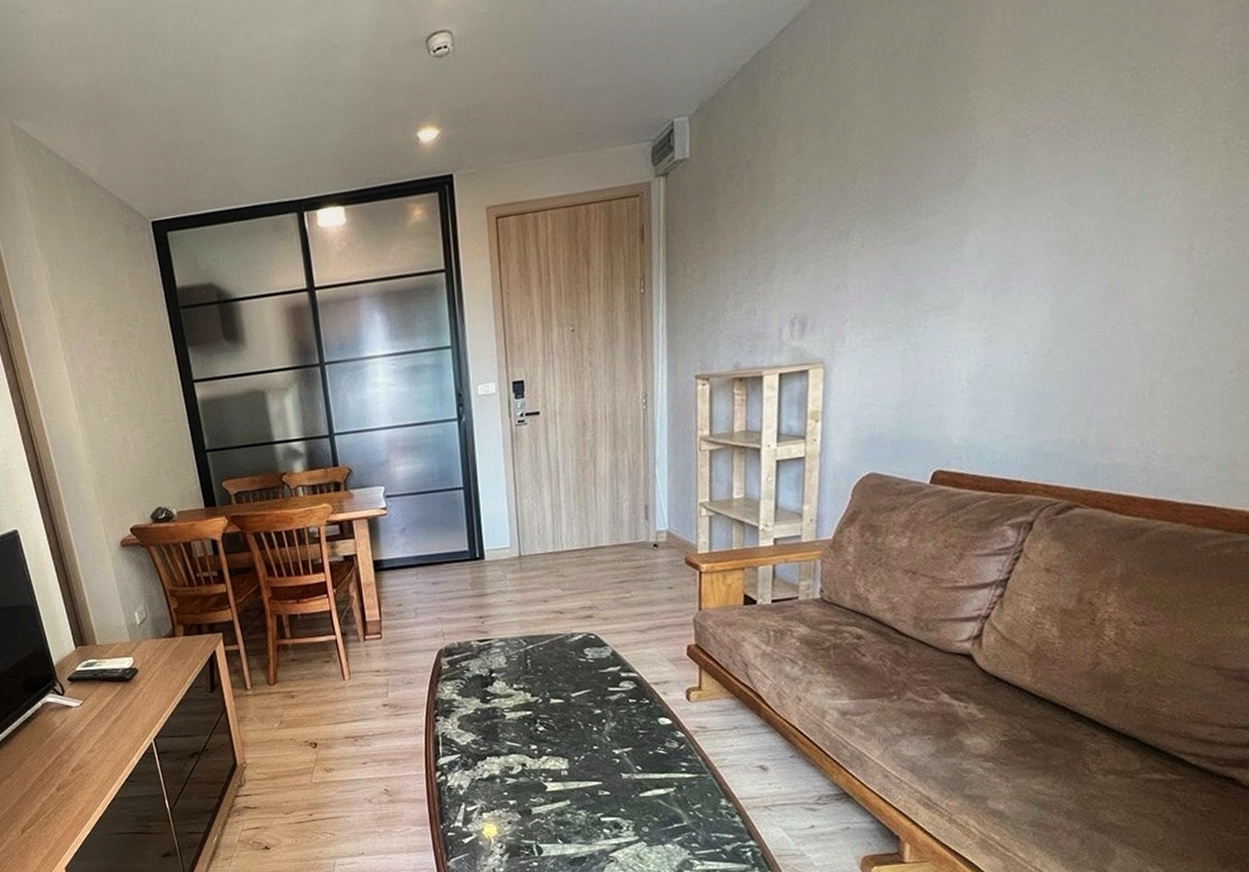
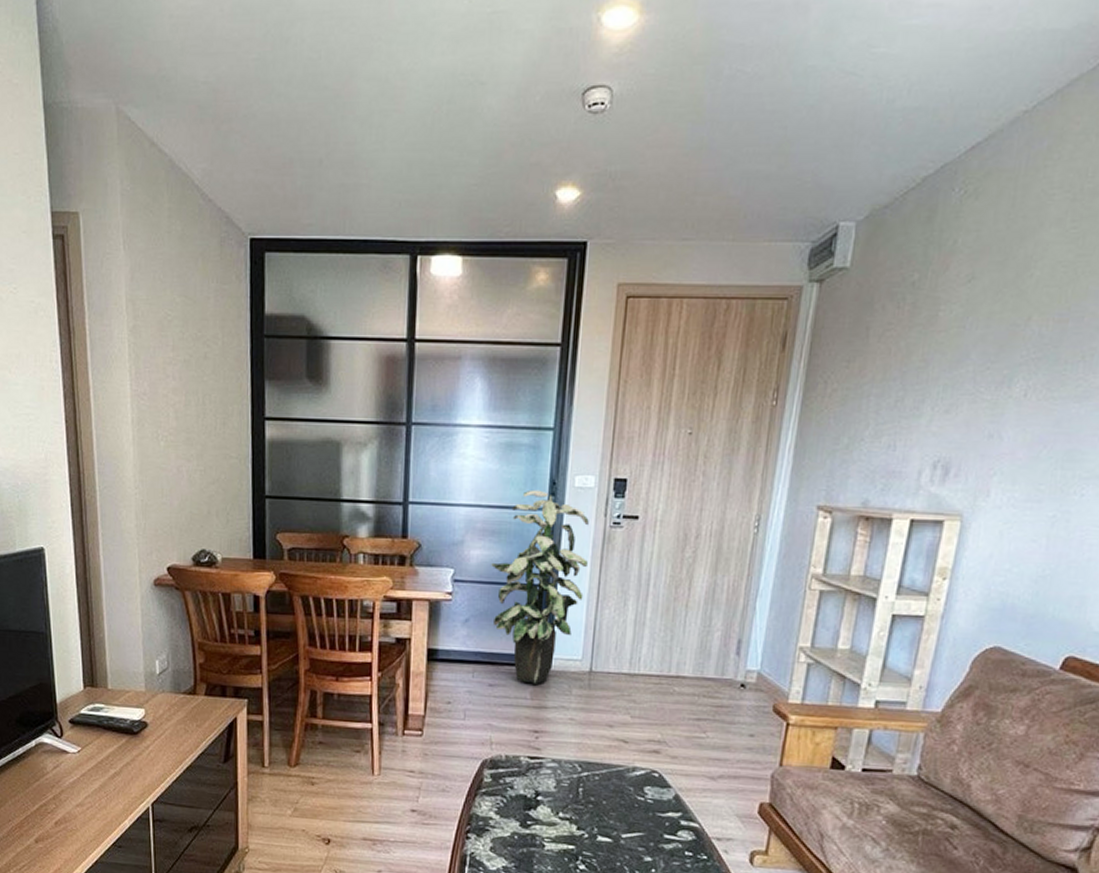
indoor plant: none [416,403,503,576] -> present [491,489,589,684]

